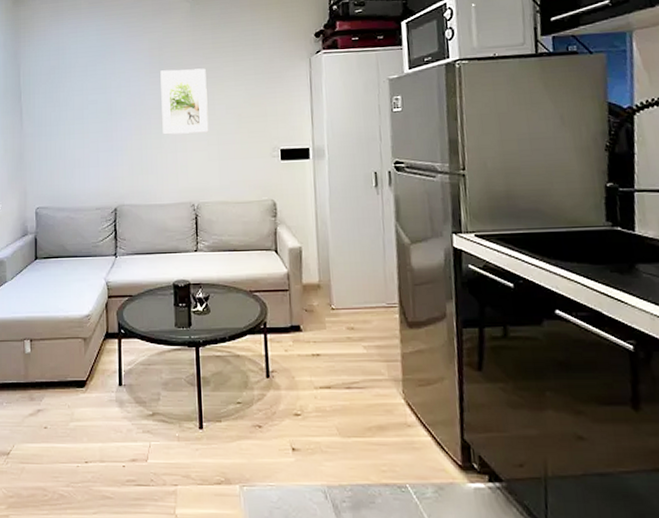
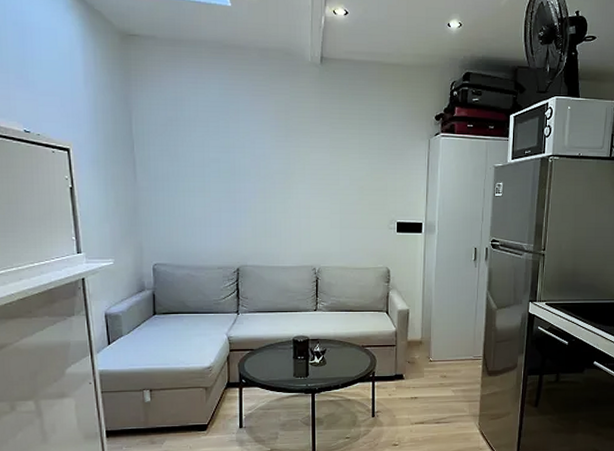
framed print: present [160,68,209,135] -> none [286,135,332,201]

